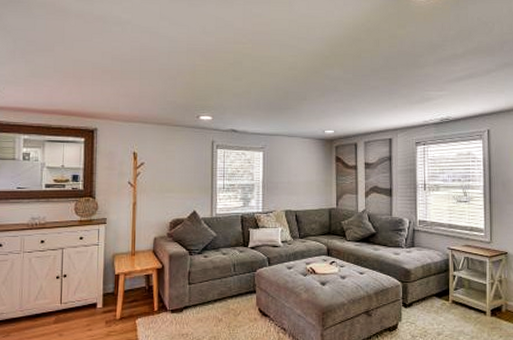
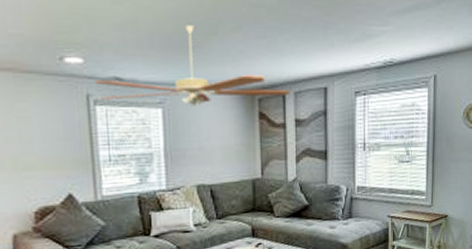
ceiling fan: none [218,93,361,151] -> present [95,25,291,107]

